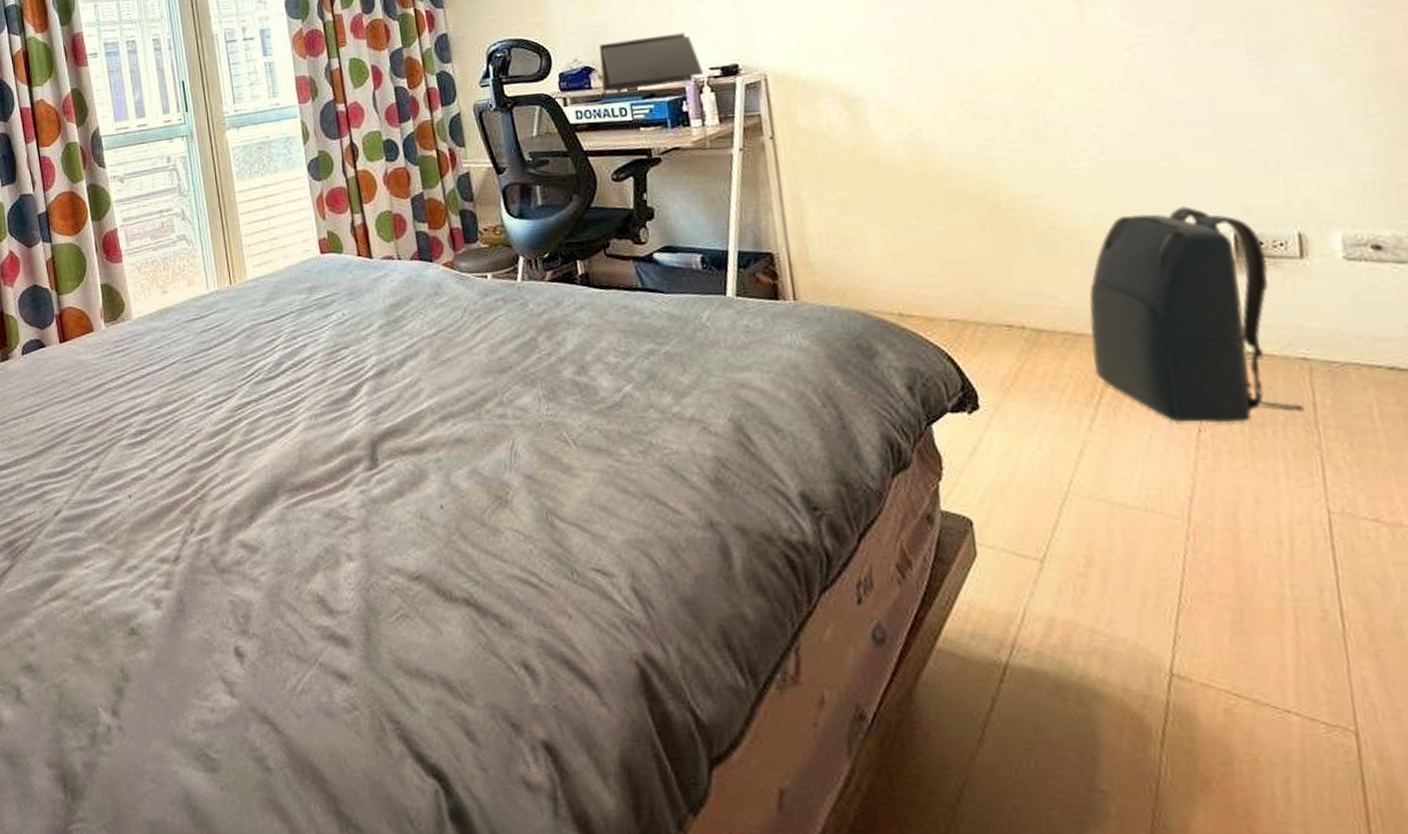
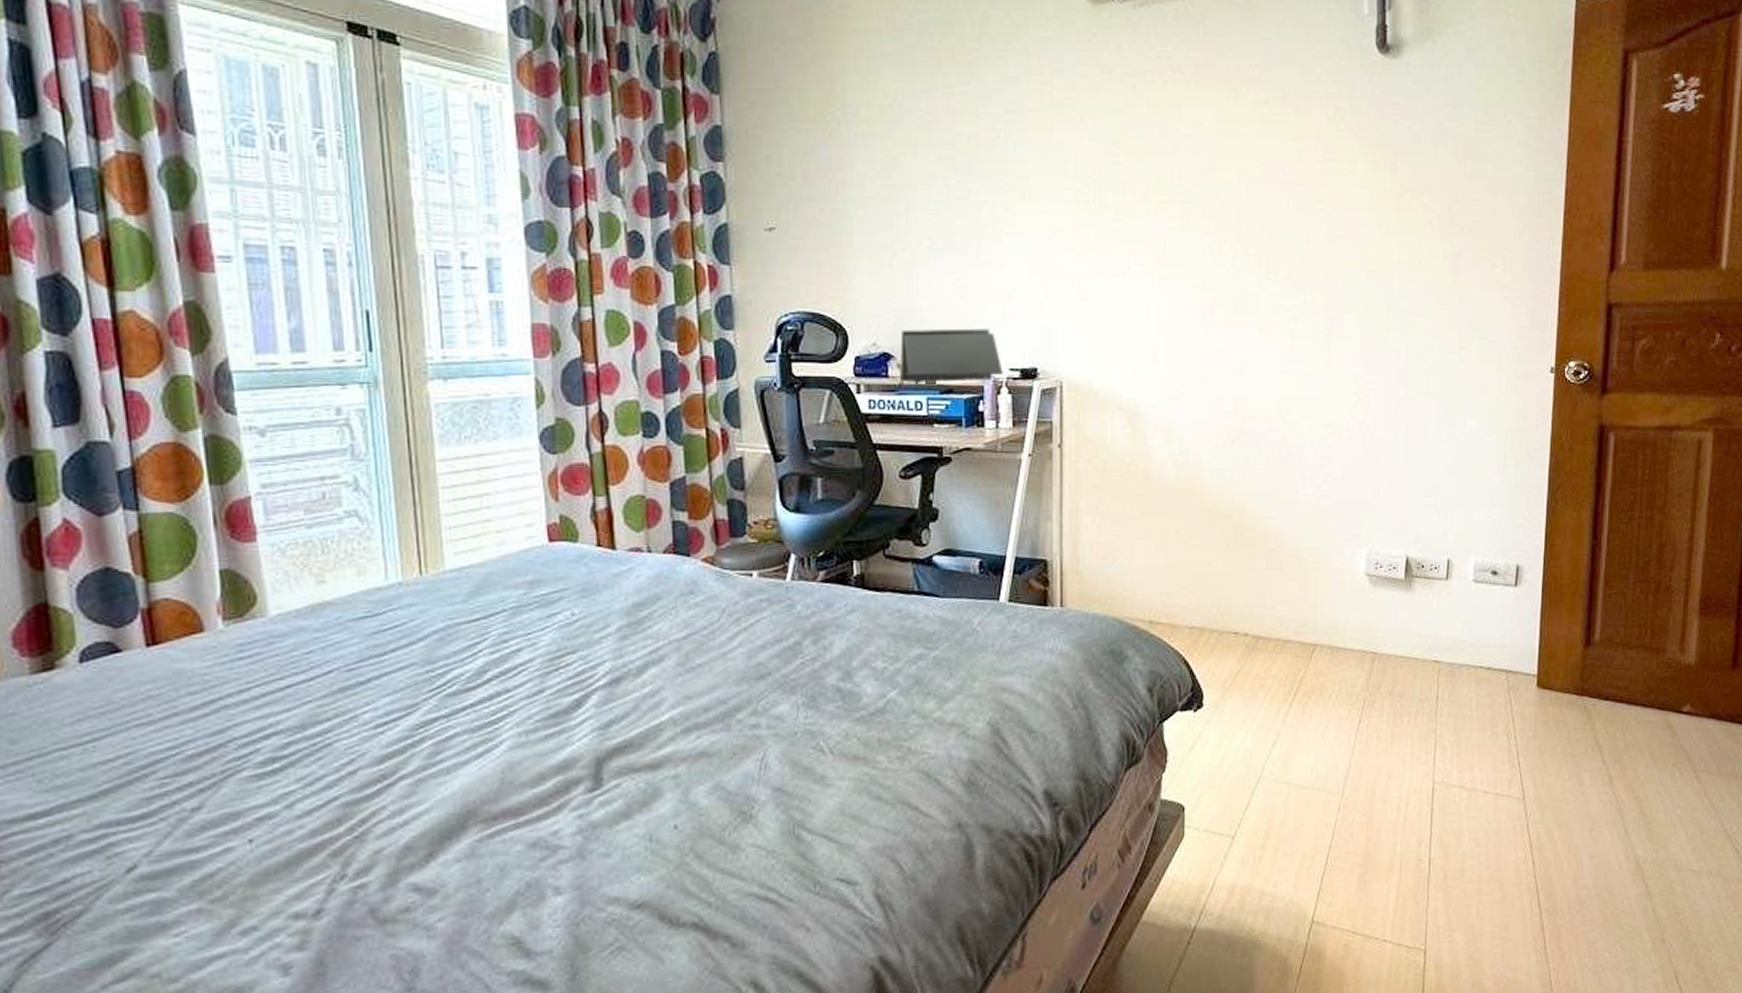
backpack: present [1089,206,1303,423] -> none [1294,533,1430,715]

